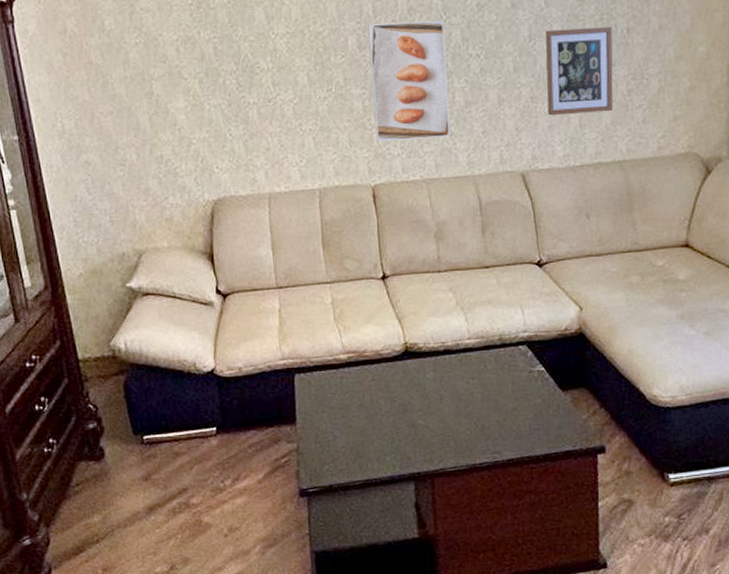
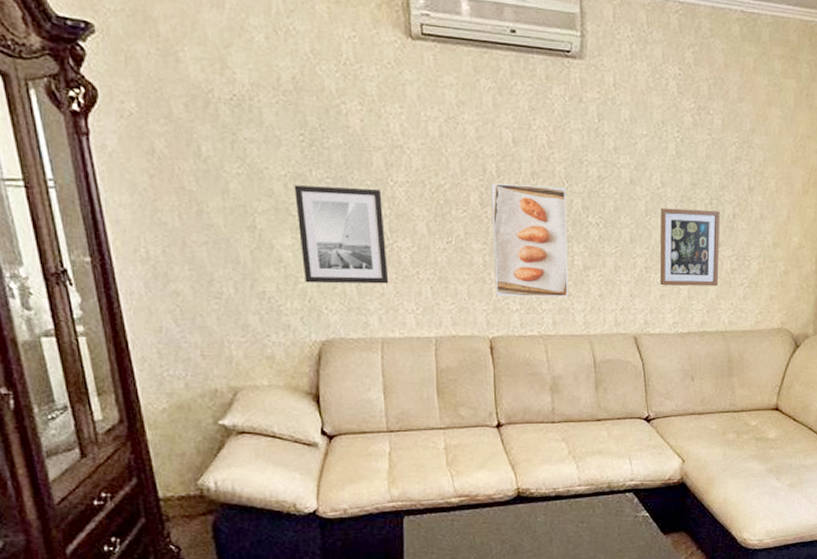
wall art: none [185,44,274,144] -> present [294,185,389,284]

